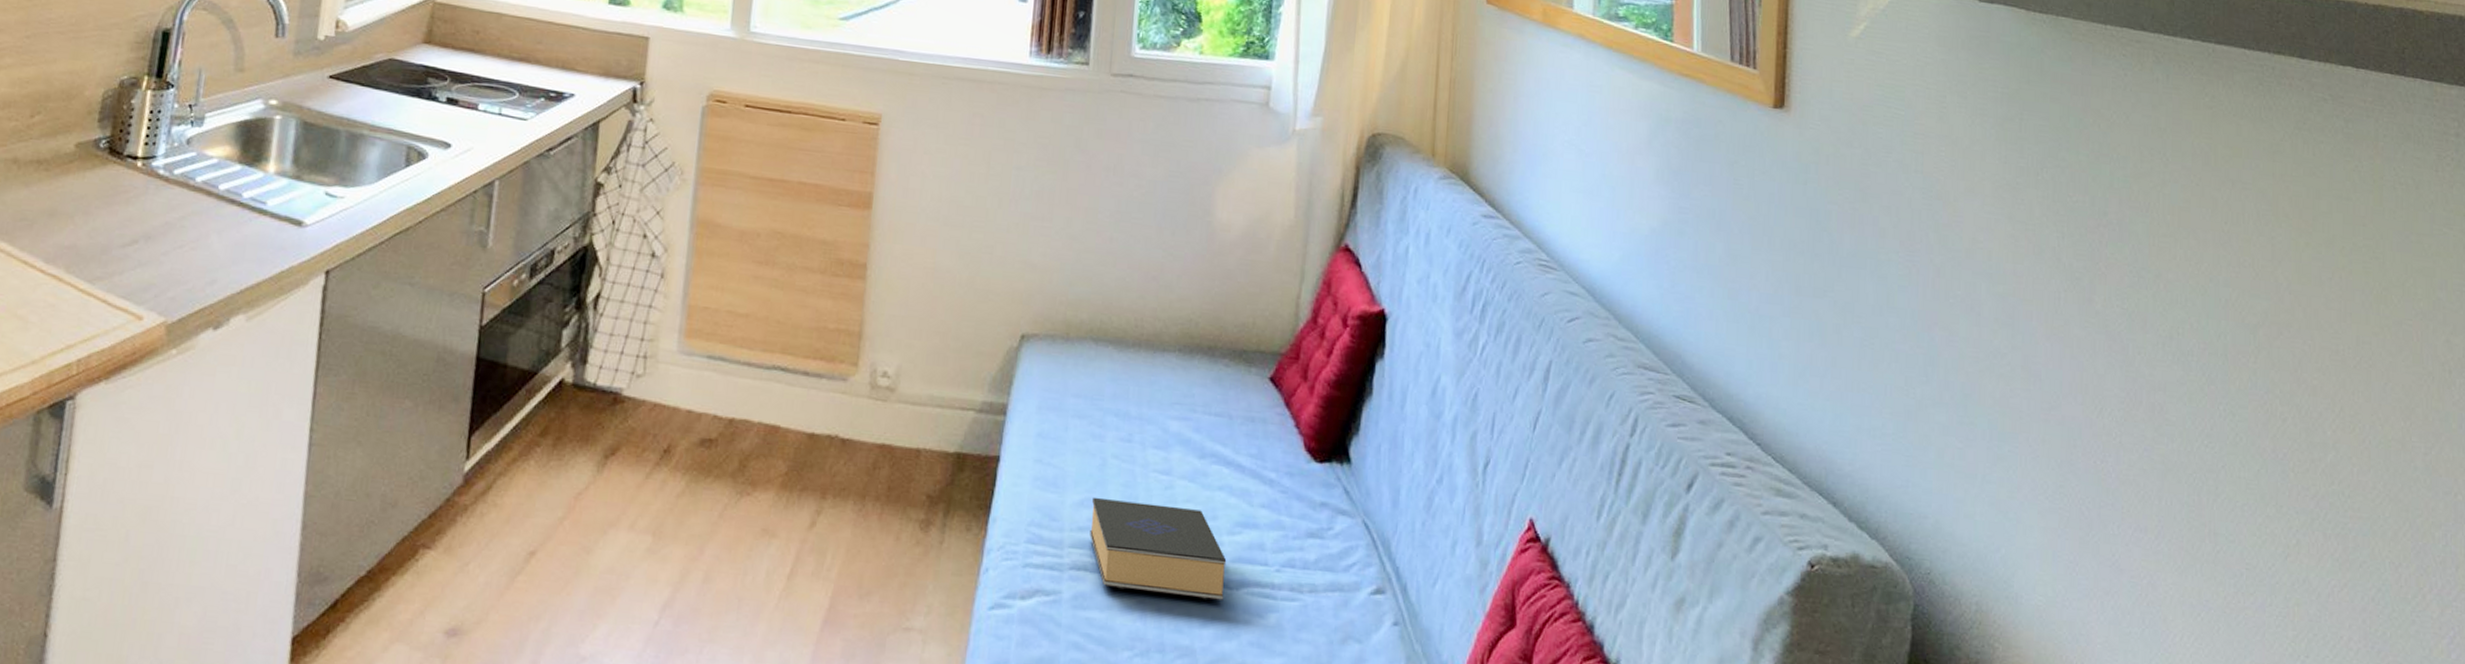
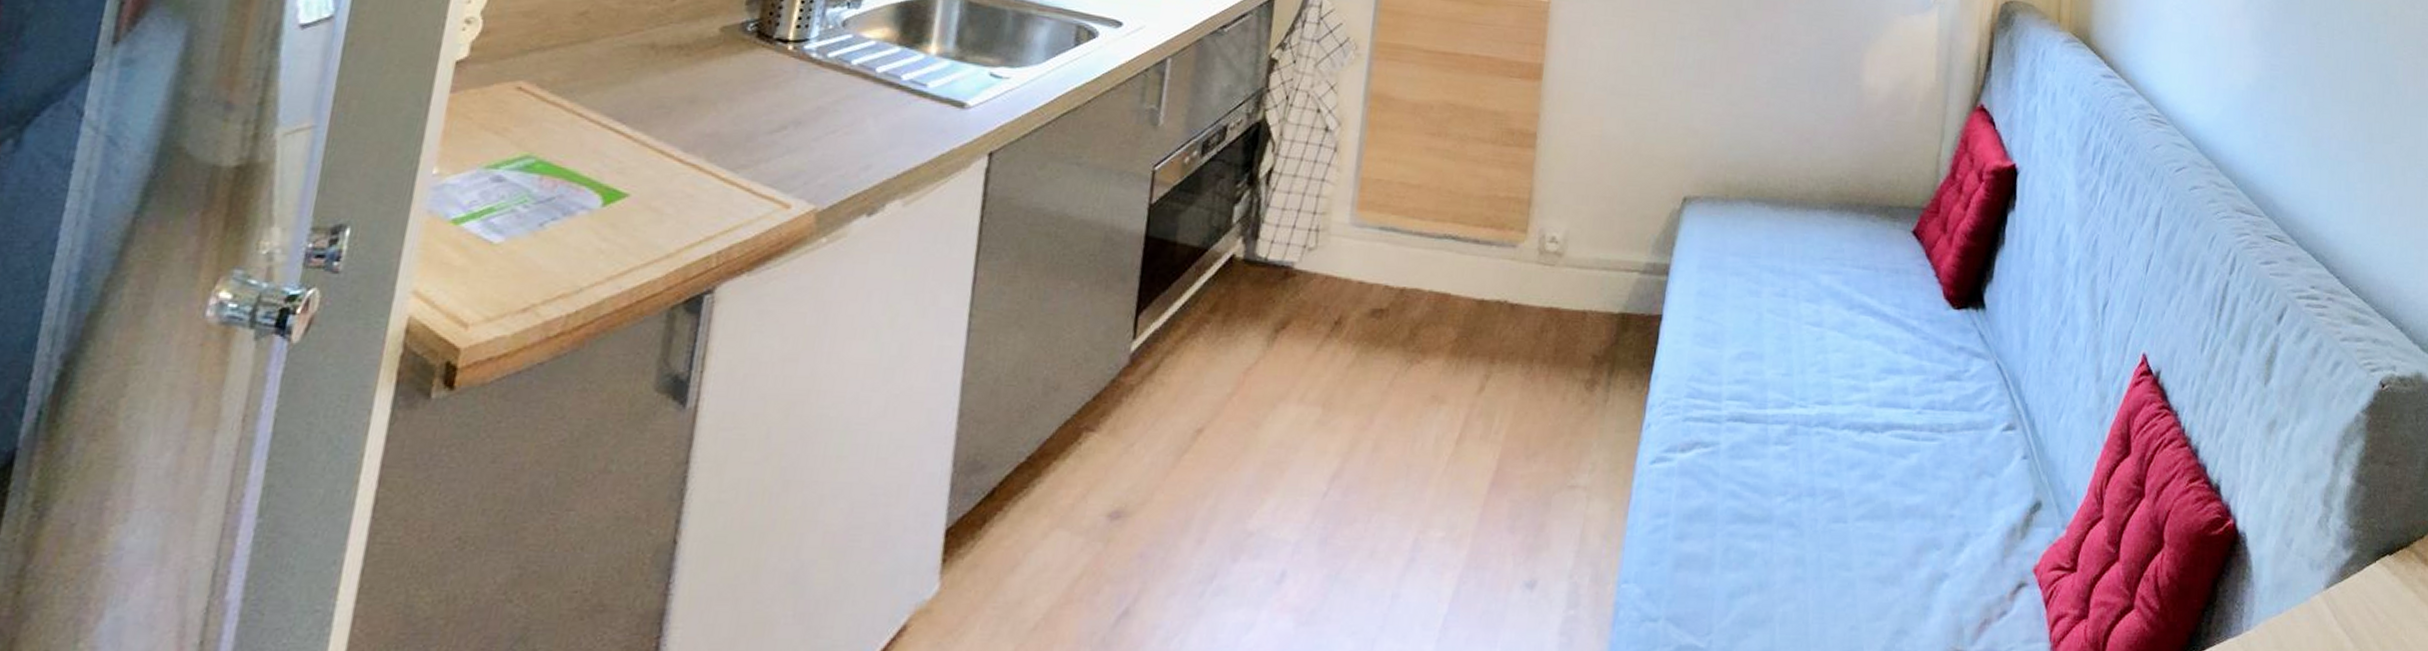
book: present [1089,497,1227,600] -> none [1746,350,1873,444]

